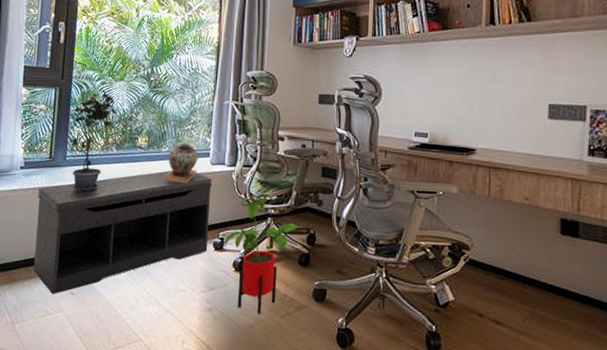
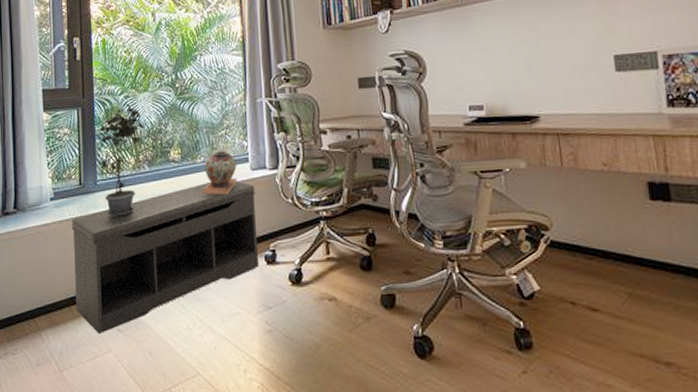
house plant: present [225,193,298,314] -> none [277,194,355,330]

